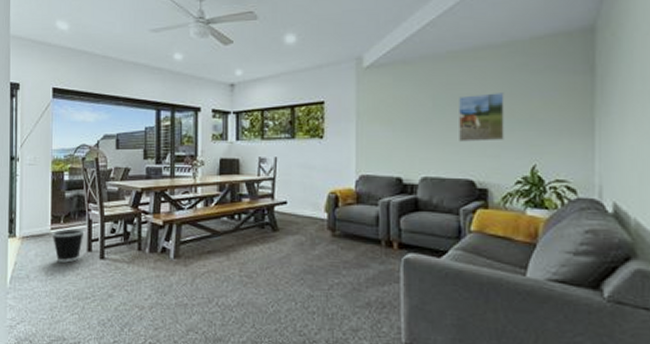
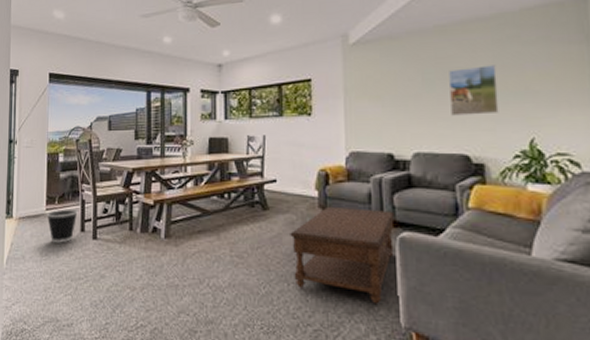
coffee table: none [299,228,400,322] -> present [290,206,394,304]

